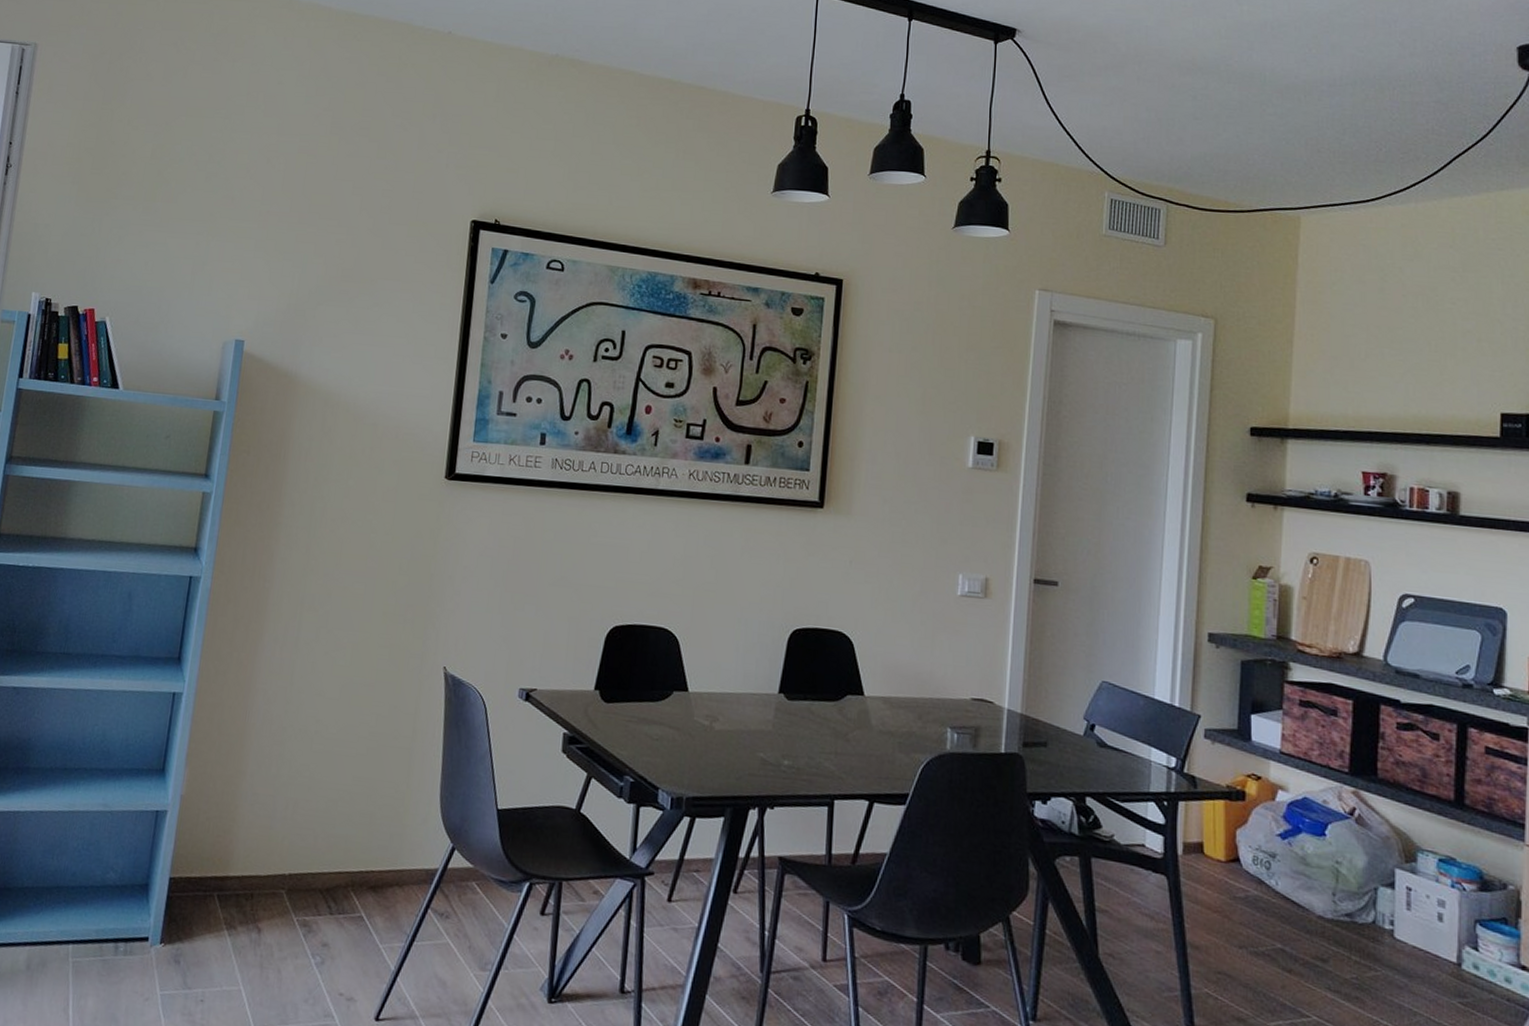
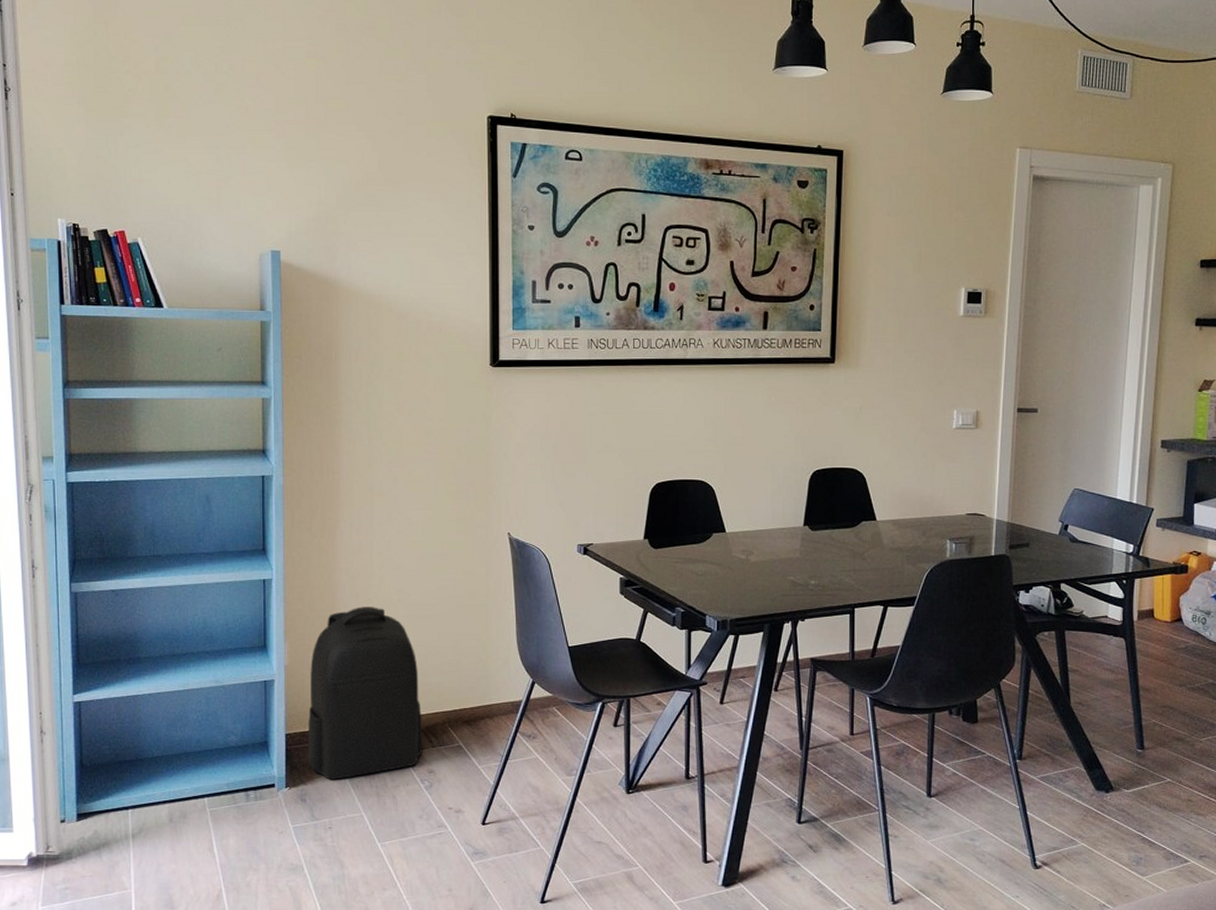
backpack: none [189,735,326,941] -> present [307,607,424,780]

